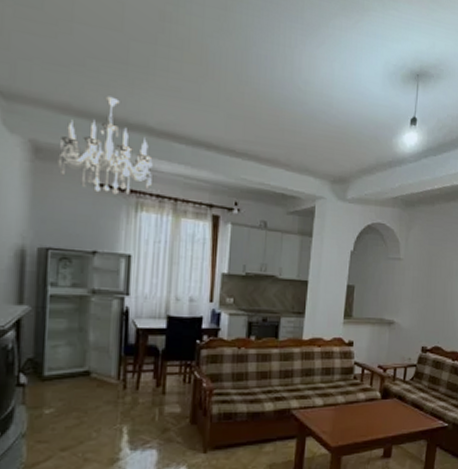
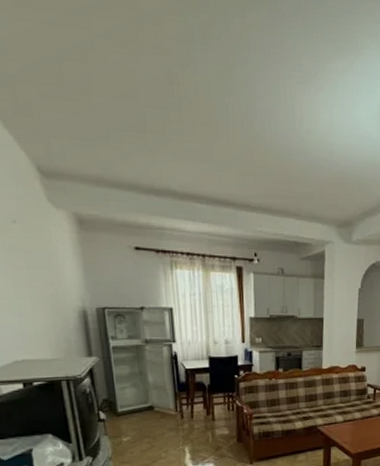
chandelier: present [57,96,153,196] -> none [99,165,181,256]

